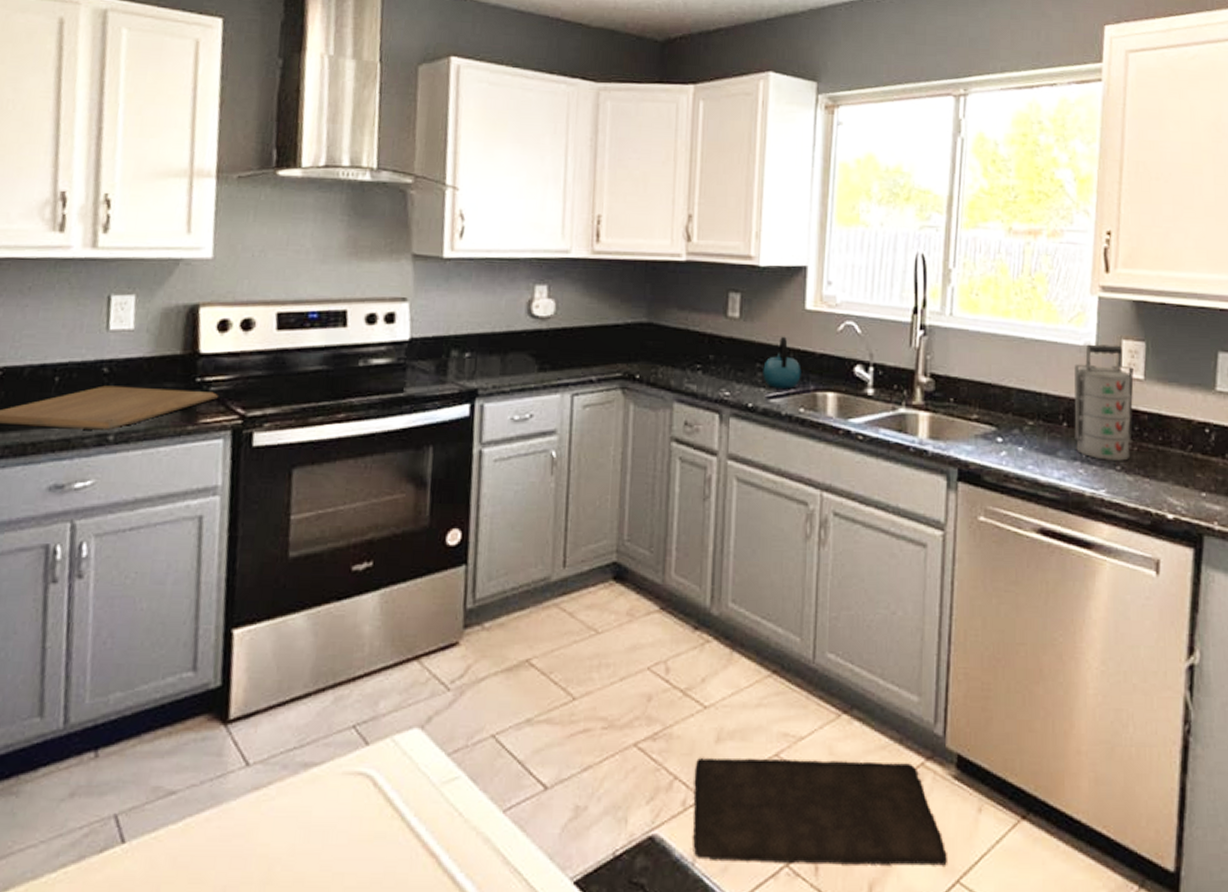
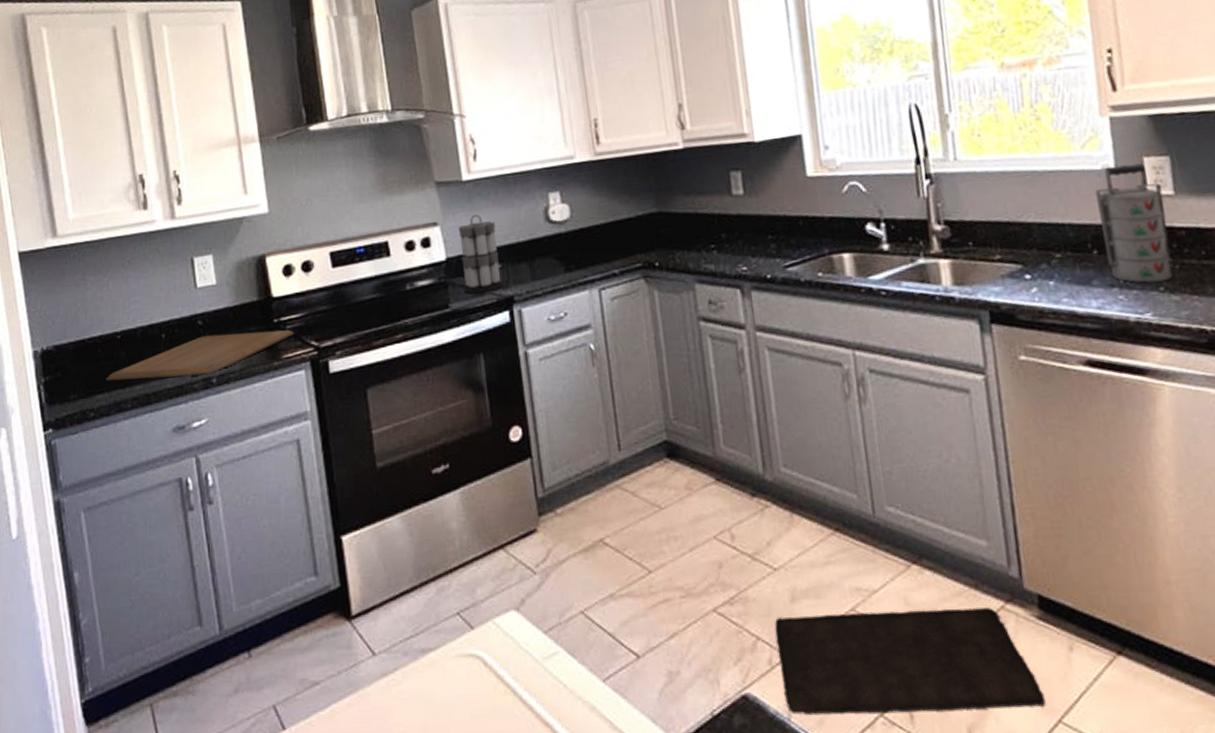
spice rack: none [424,296,471,382] -> present [458,214,503,295]
kettle: present [763,336,802,389] -> none [775,205,814,257]

